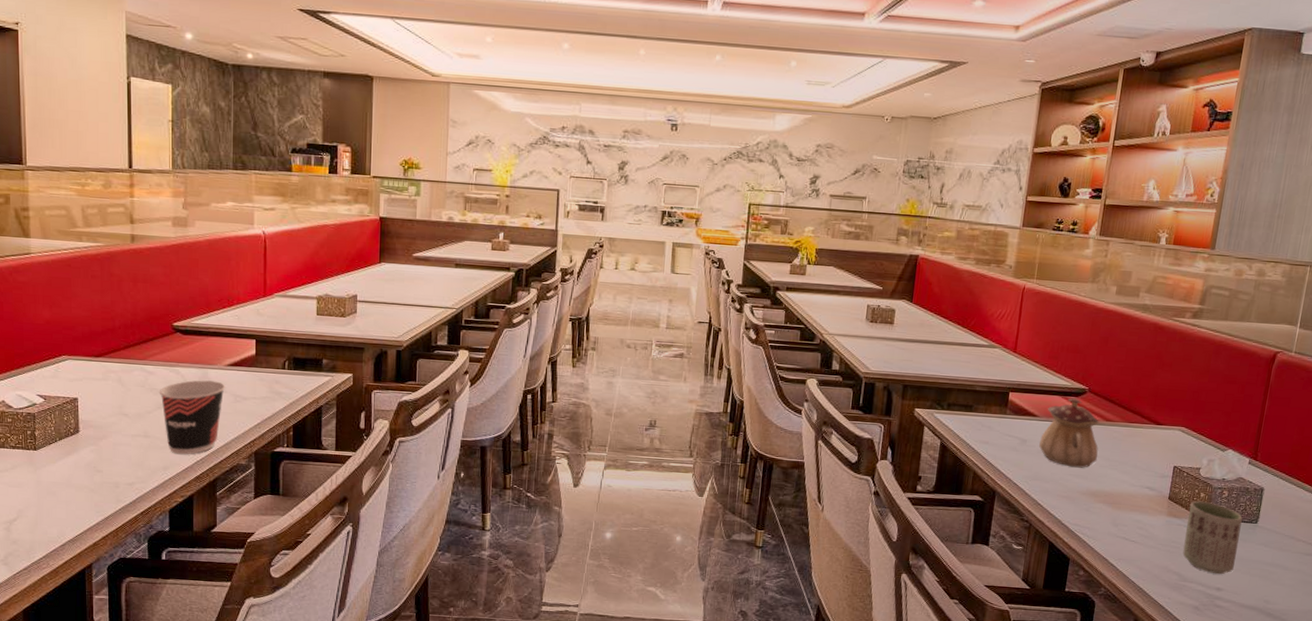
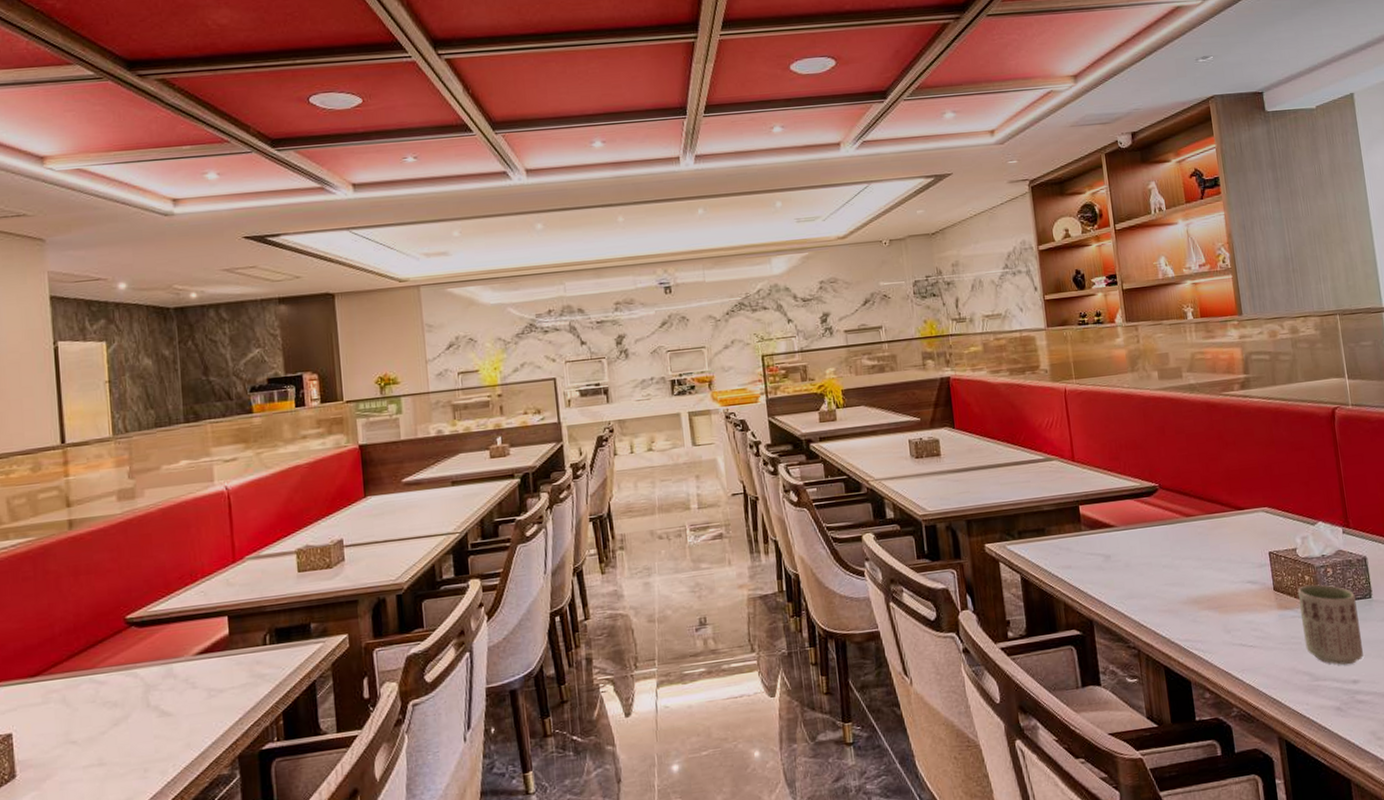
cup: present [159,380,225,455] -> none [114,676,195,780]
teapot: present [1039,398,1100,468] -> none [1123,498,1189,576]

